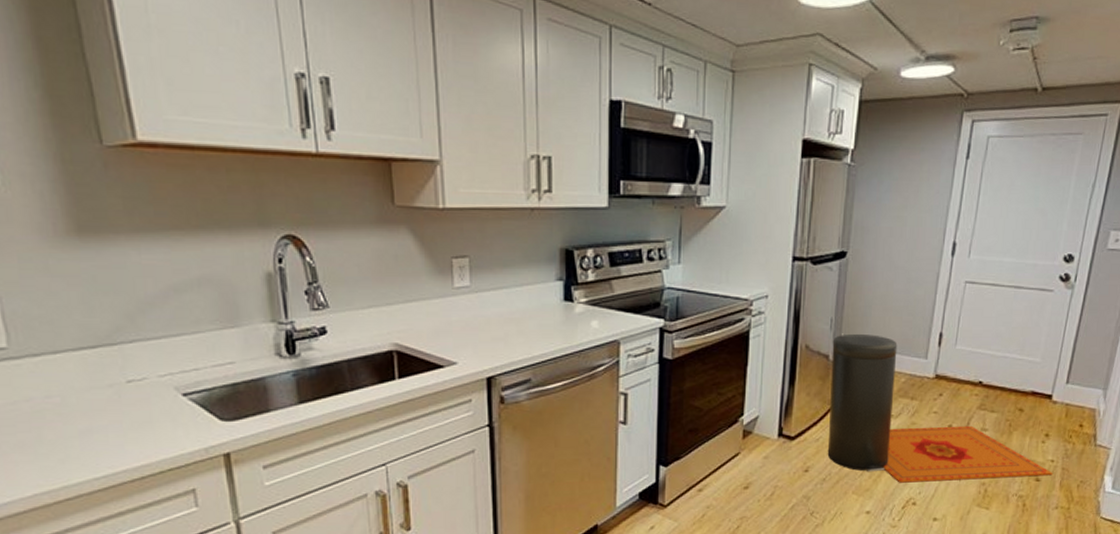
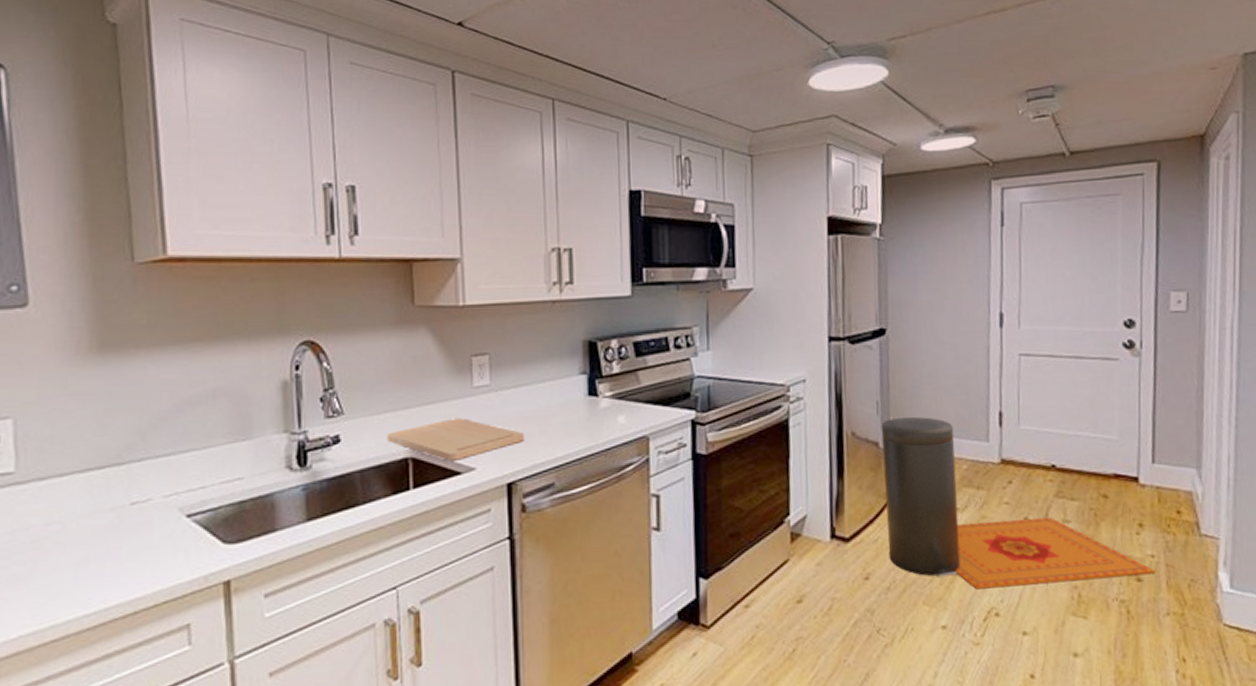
cutting board: none [372,316,504,355] -> present [387,418,525,461]

